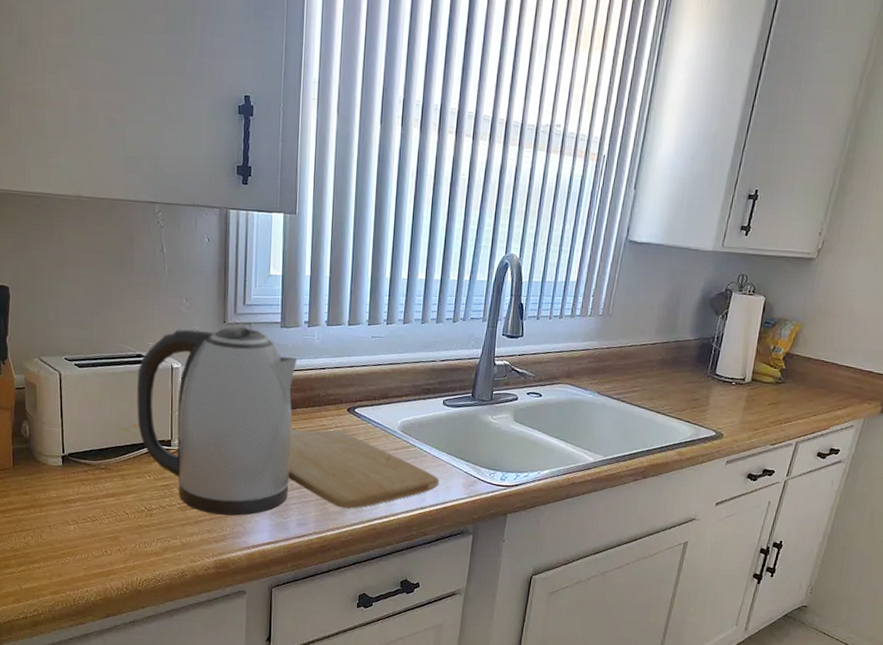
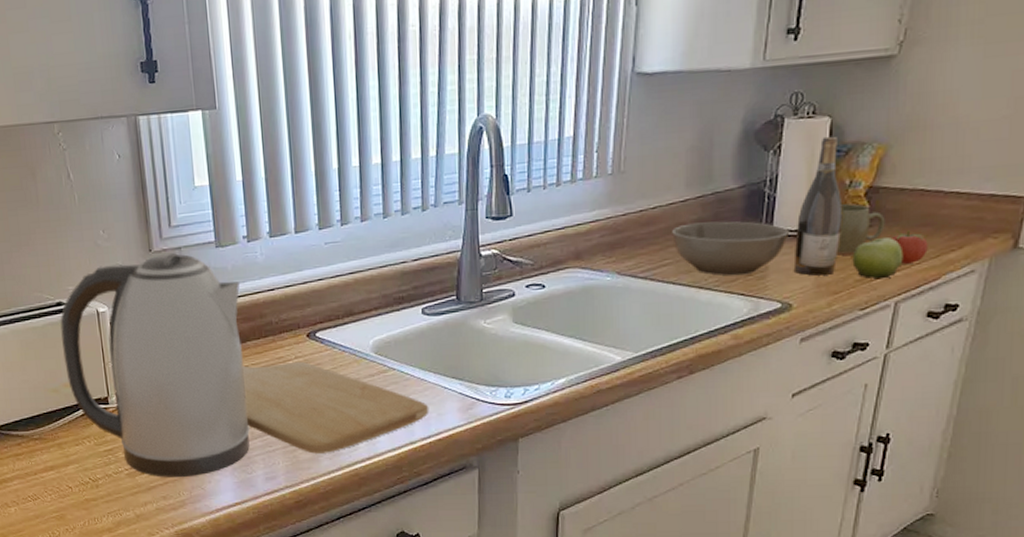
bowl: none [642,362,727,407] -> present [672,221,789,276]
wine bottle: none [727,311,768,415] -> present [793,136,843,276]
mug: none [759,363,796,402] -> present [837,203,886,255]
fruit: none [769,391,806,424] -> present [852,237,904,280]
tomato: none [796,388,824,415] -> present [887,229,928,264]

